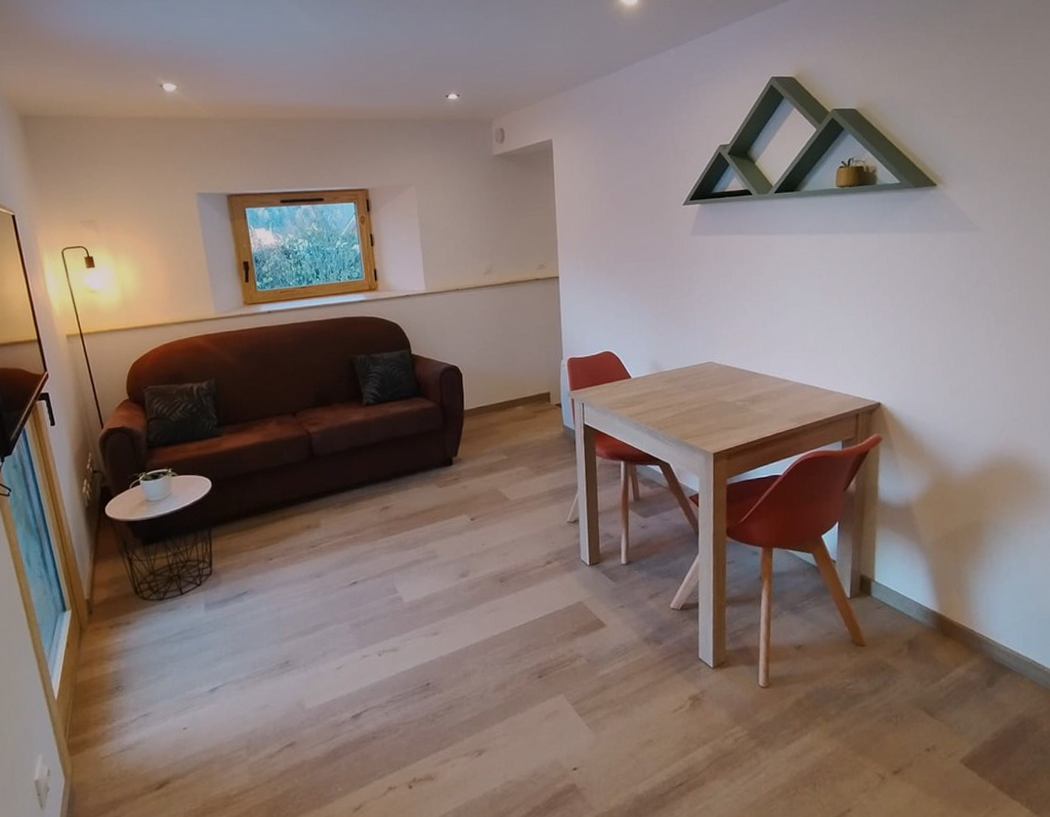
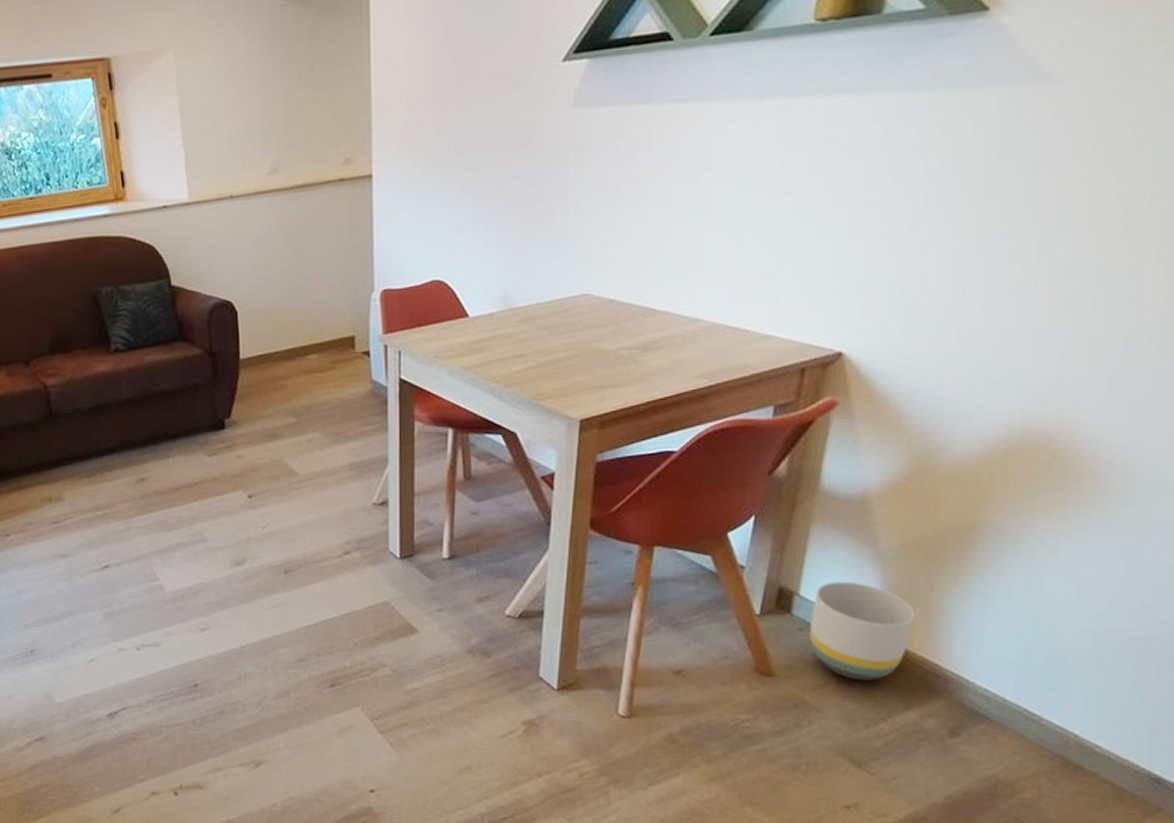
planter: none [884,569,953,646] -> present [808,581,916,681]

